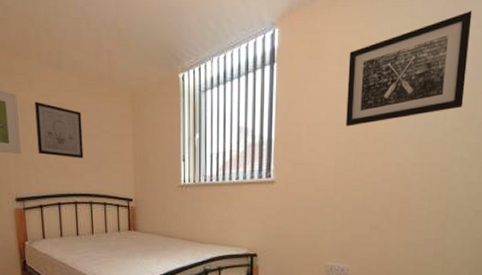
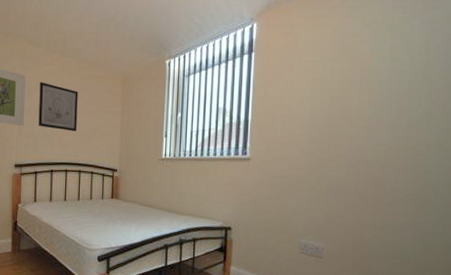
wall art: present [346,11,473,126] -> none [320,8,442,110]

